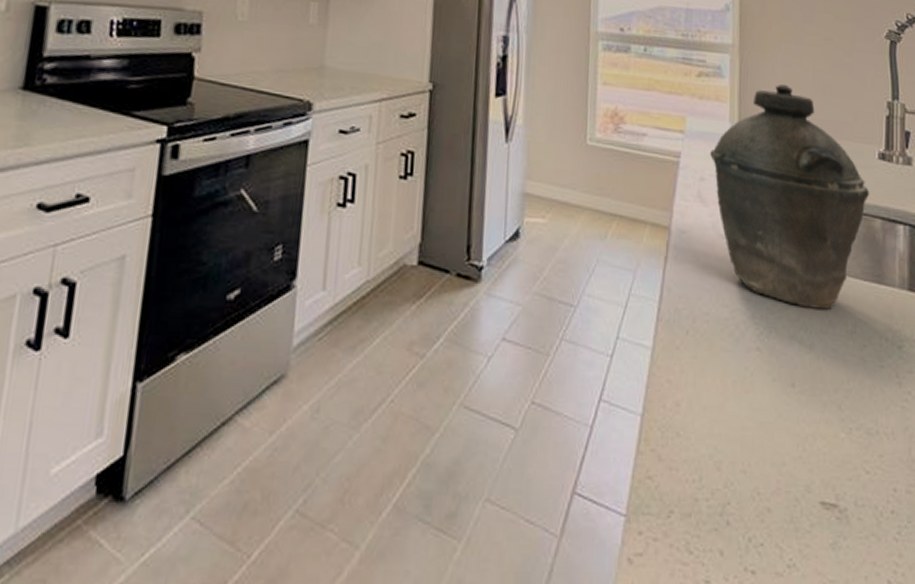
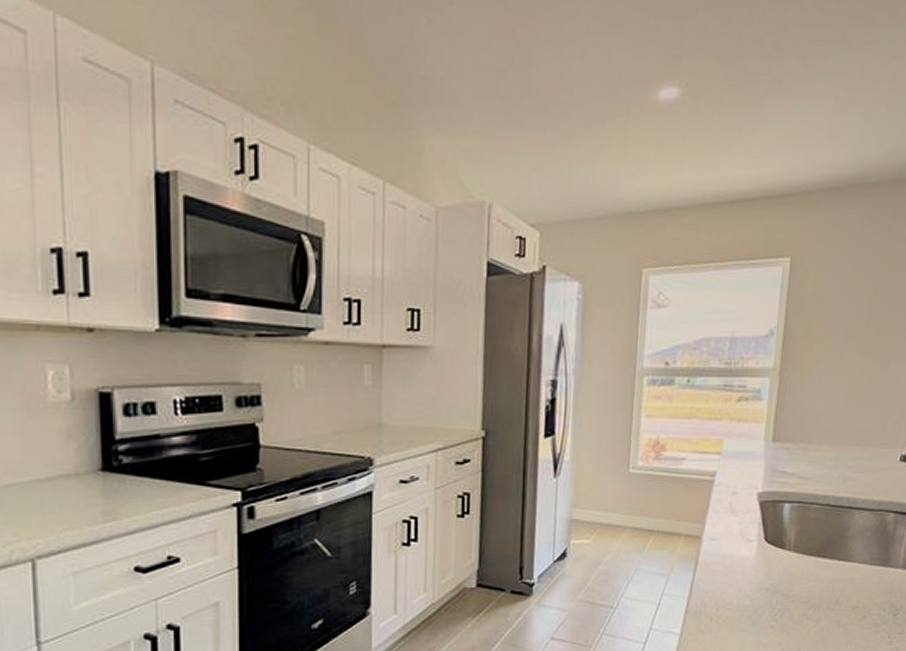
kettle: present [710,83,870,310] -> none [743,401,888,591]

